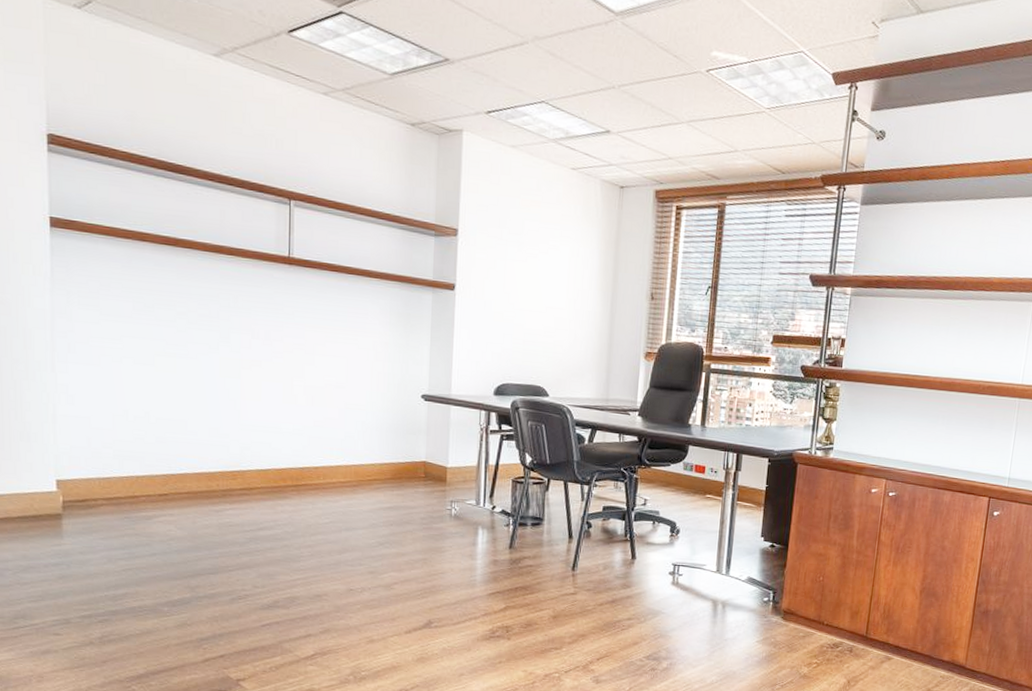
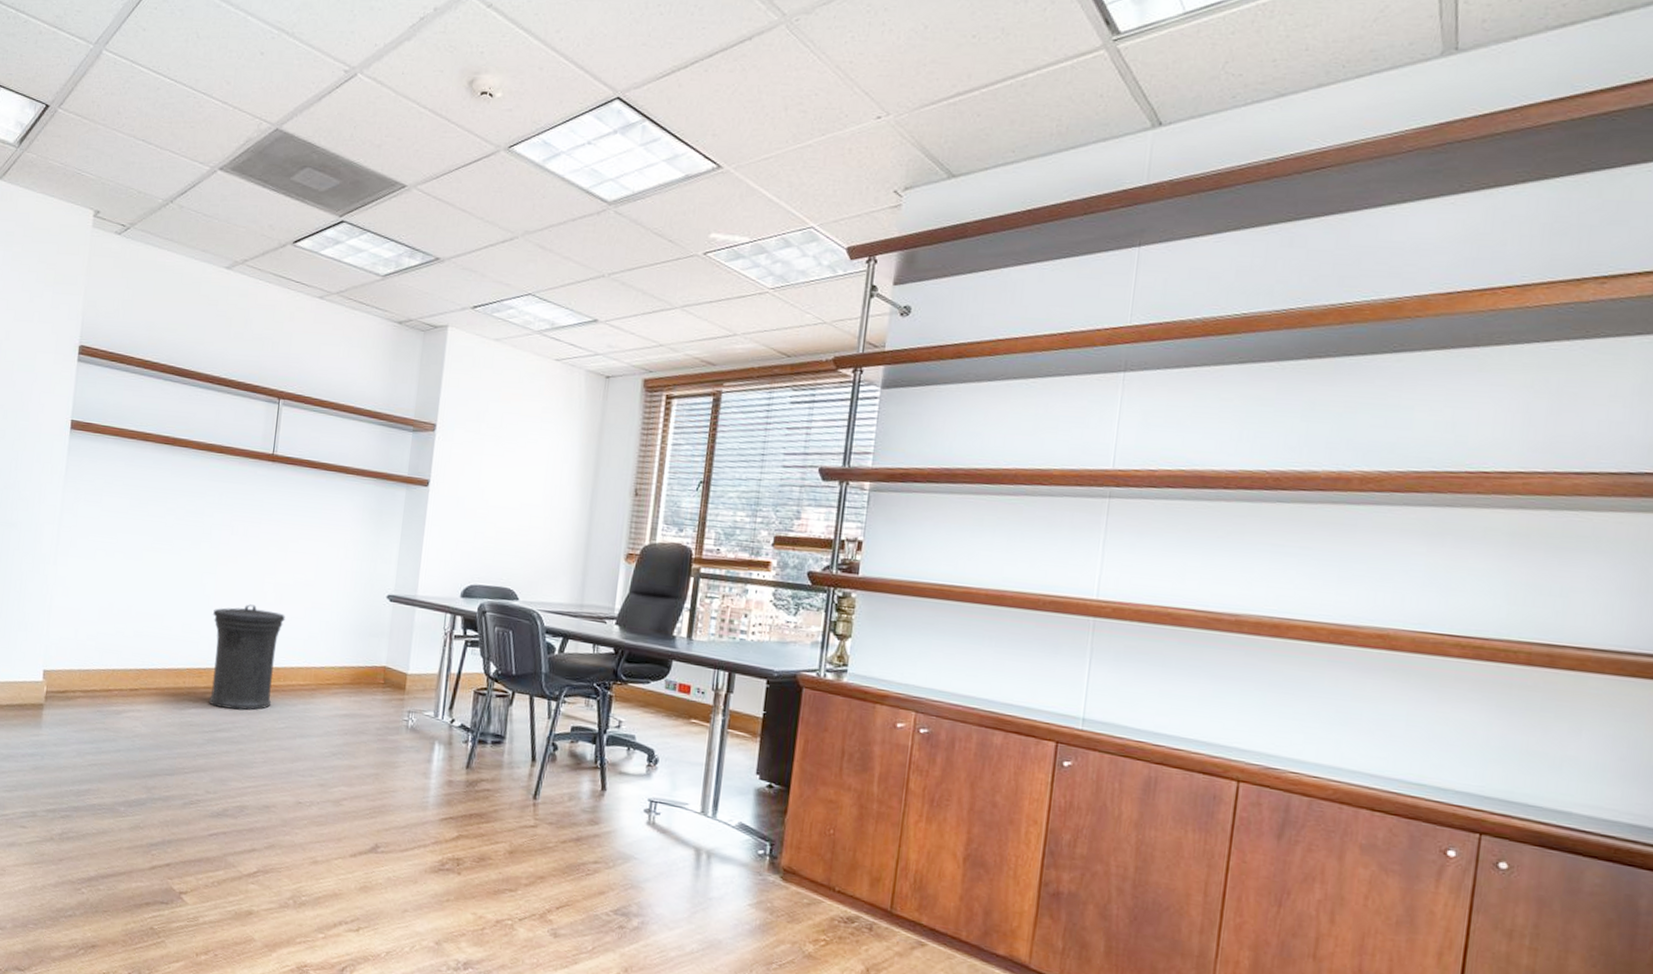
trash can: none [240,407,319,509] -> present [209,604,285,710]

